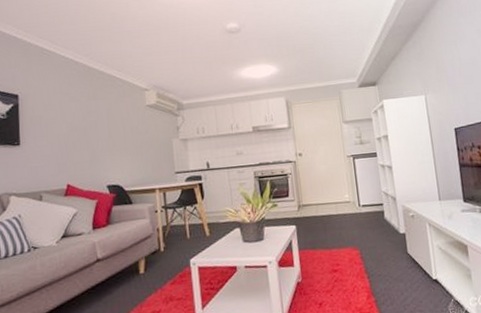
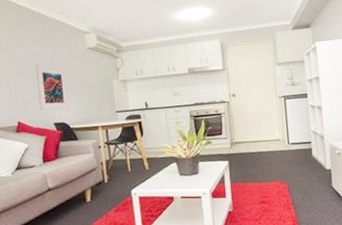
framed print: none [89,122,125,173] -> present [35,64,70,111]

